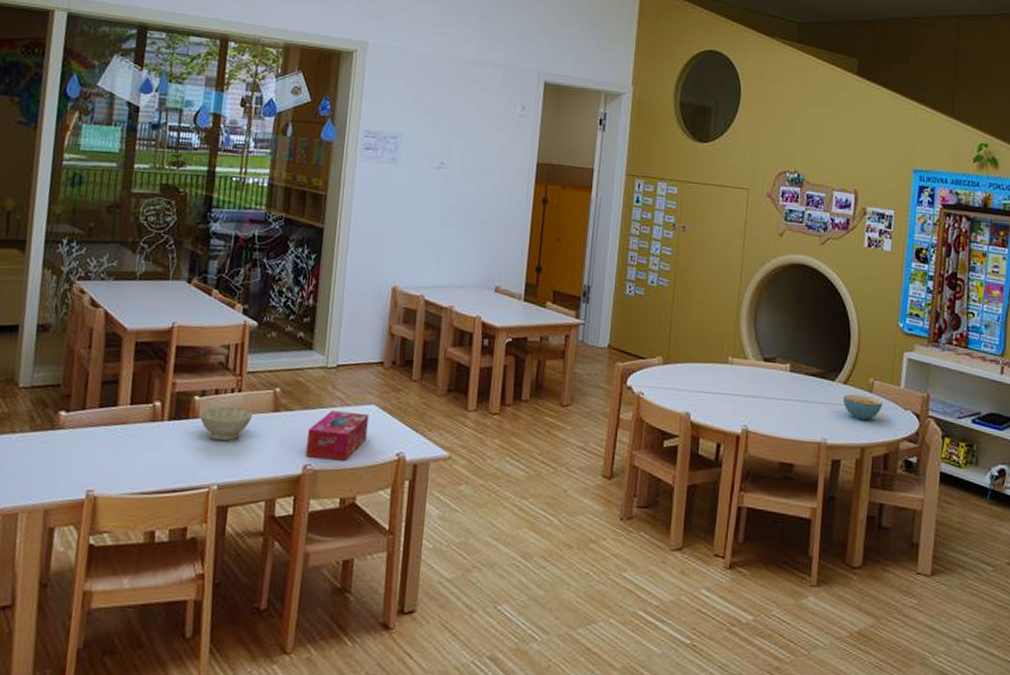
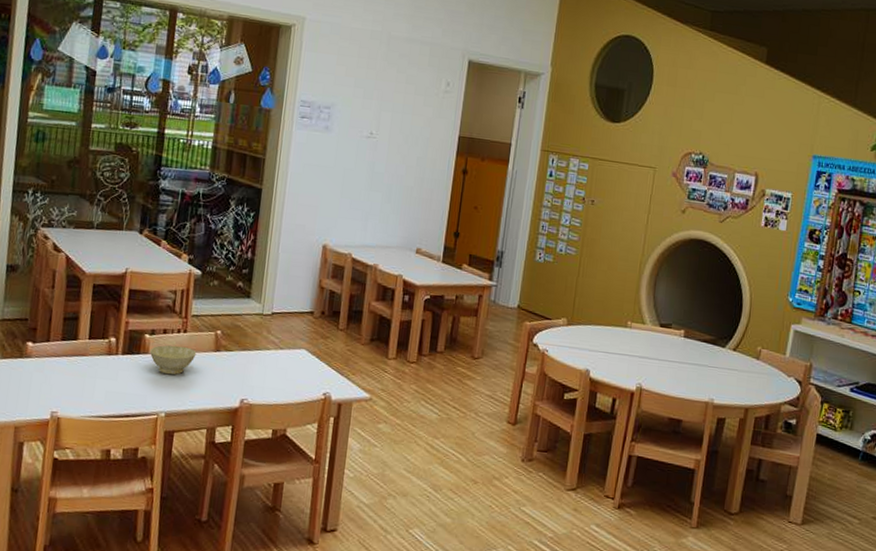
tissue box: present [305,411,369,461] -> none [242,353,300,397]
cereal bowl: present [842,394,884,420] -> none [731,360,769,384]

